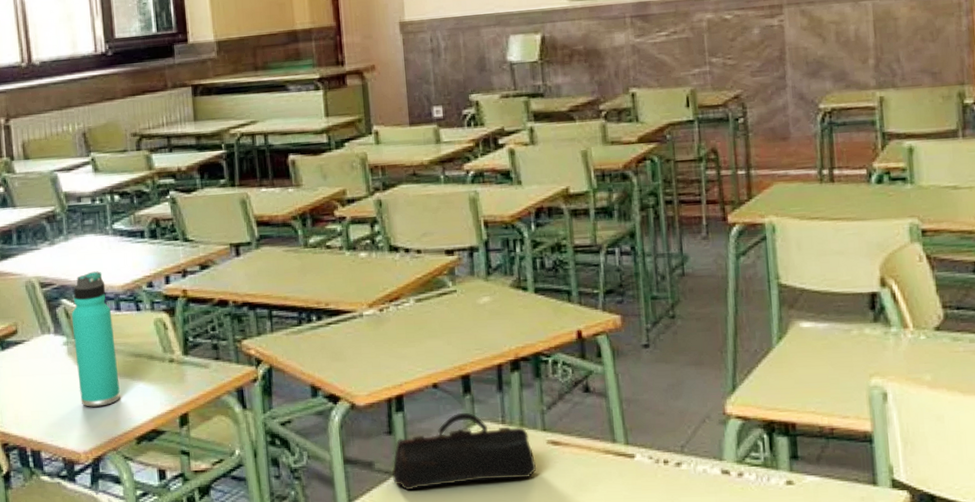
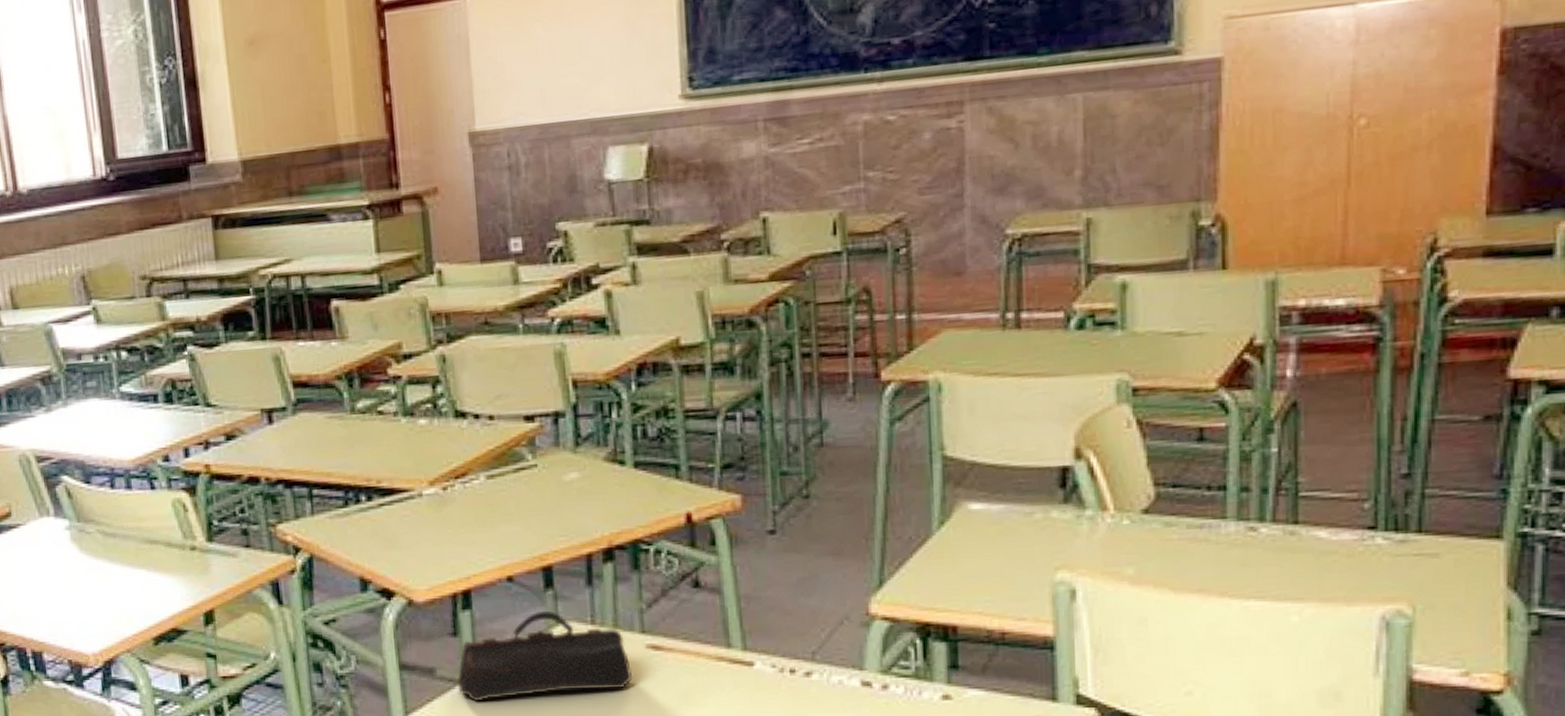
thermos bottle: present [71,271,120,407] -> none [73,442,134,602]

